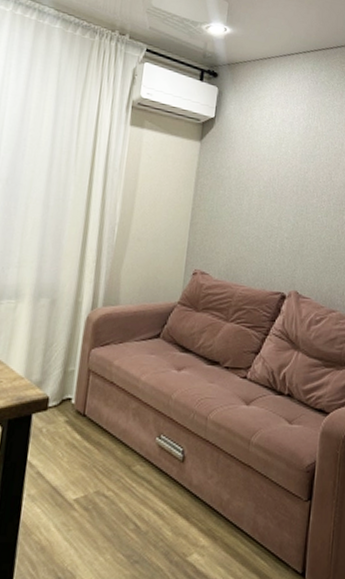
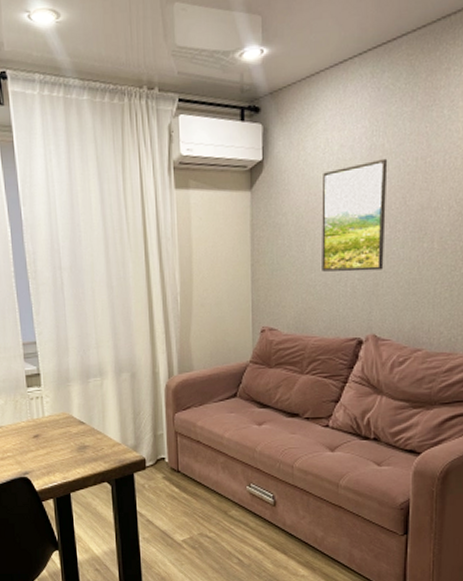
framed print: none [256,138,320,233] -> present [322,158,388,272]

